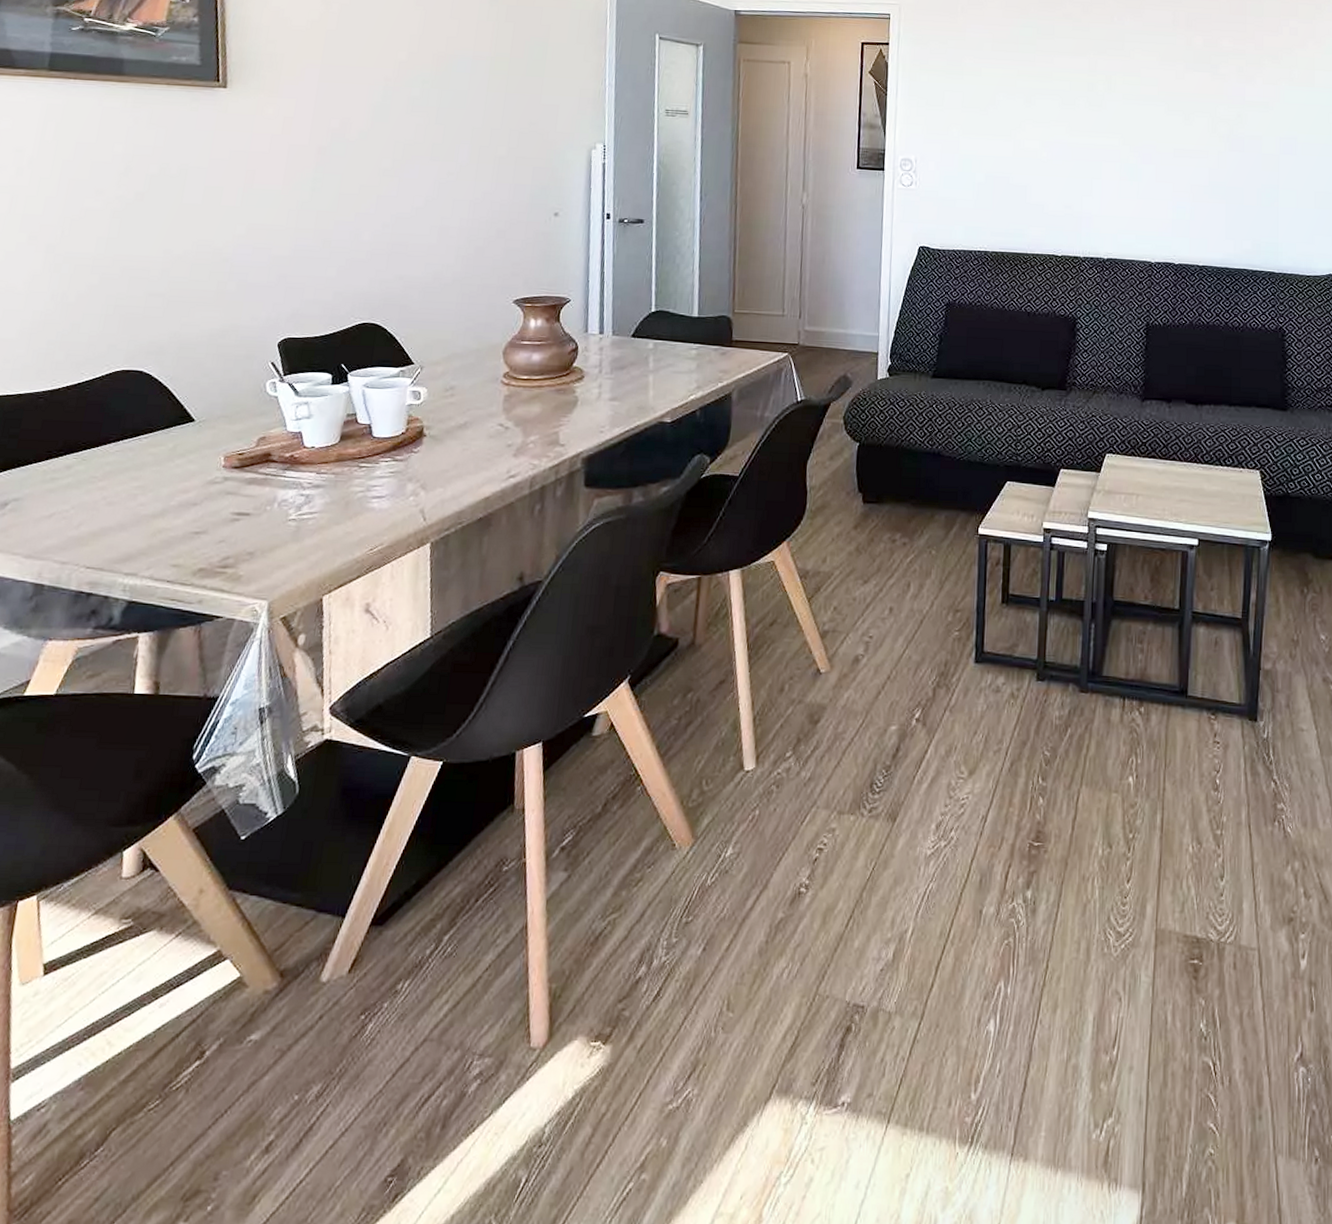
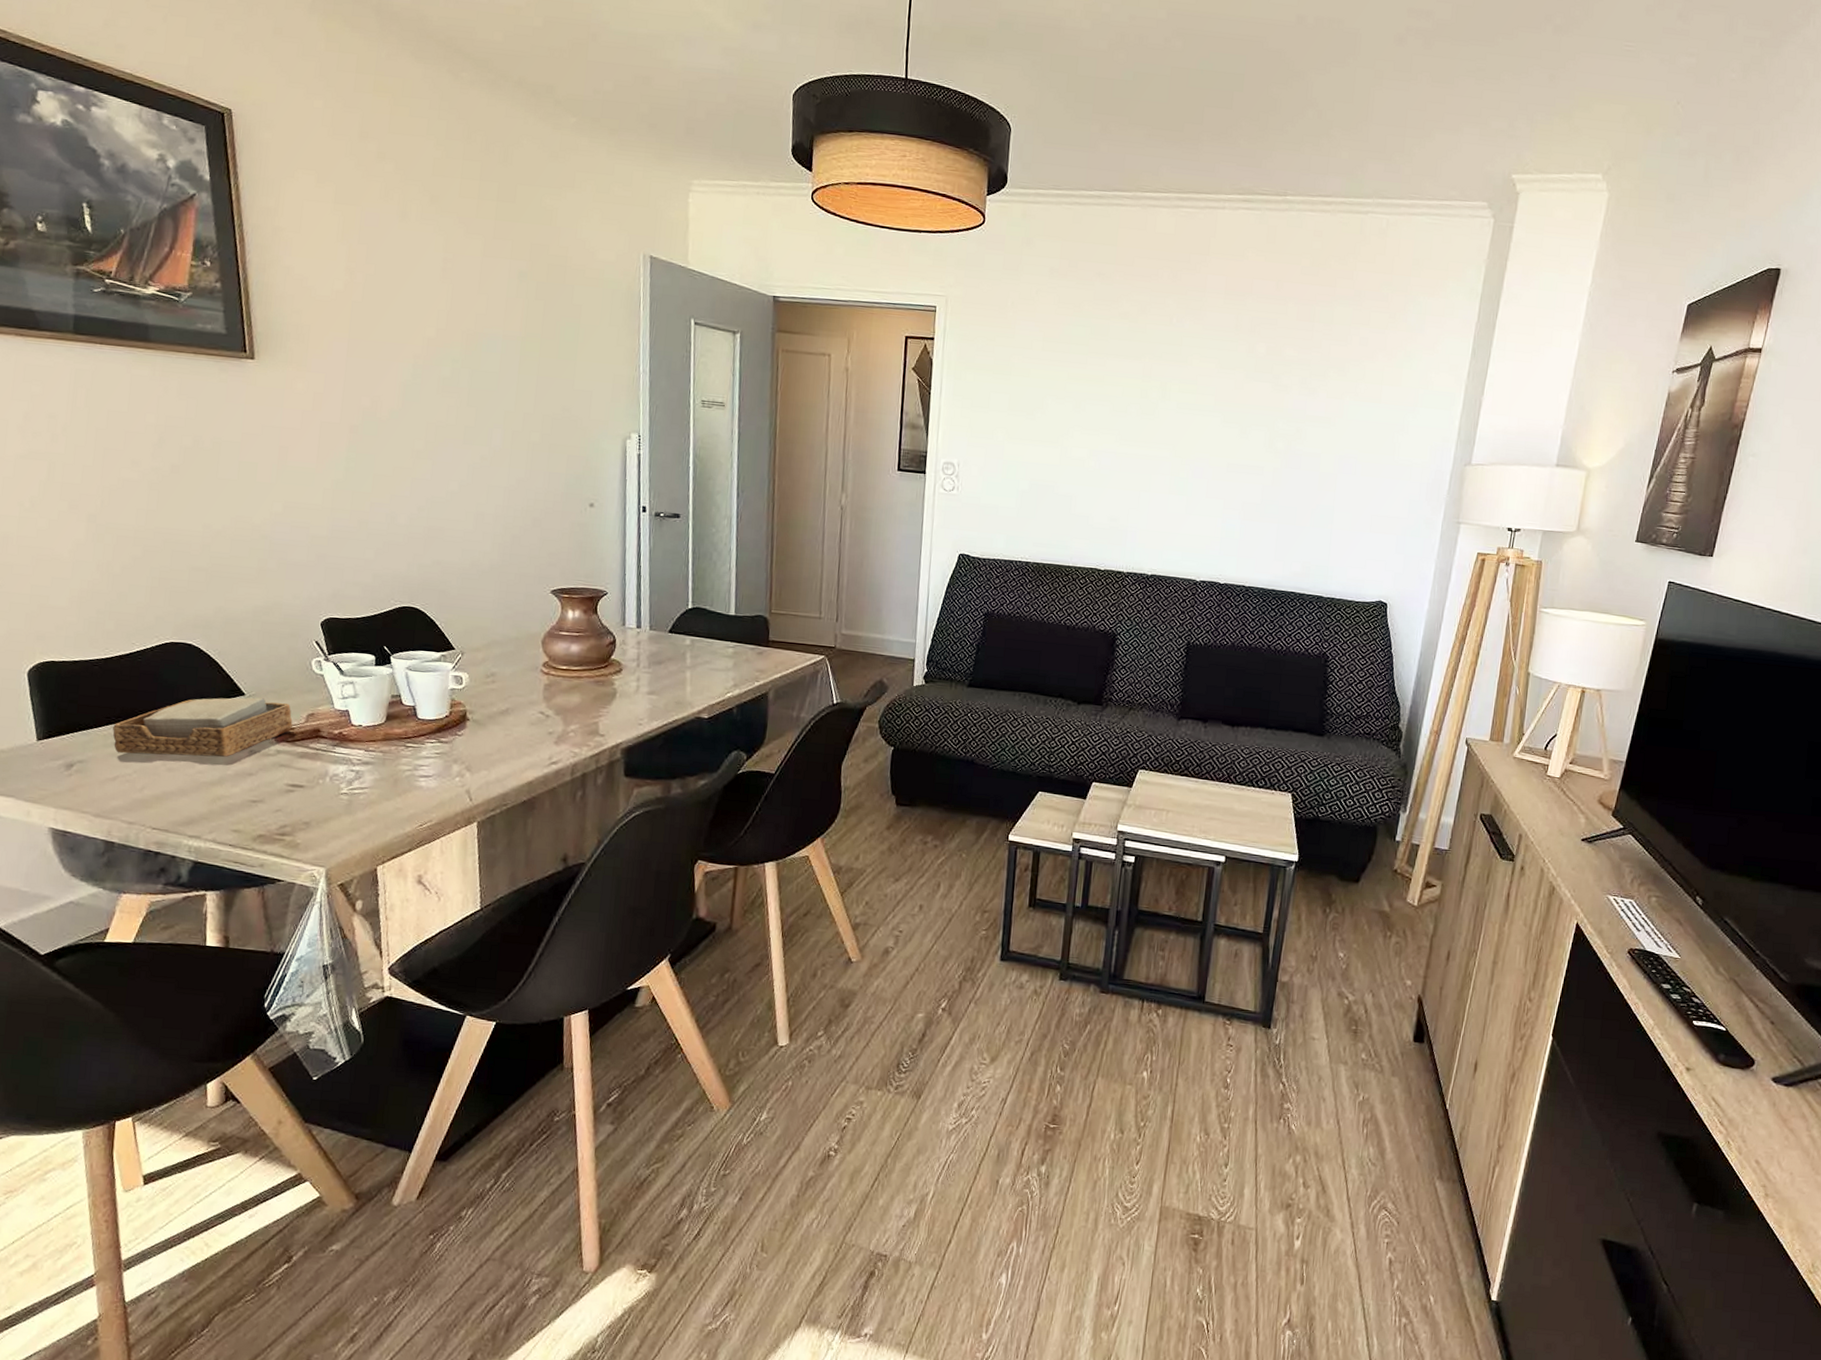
napkin holder: none [52,422,243,489] -> present [113,697,293,758]

